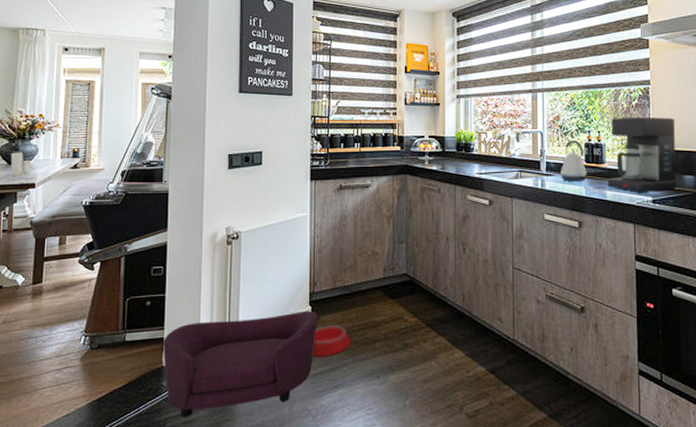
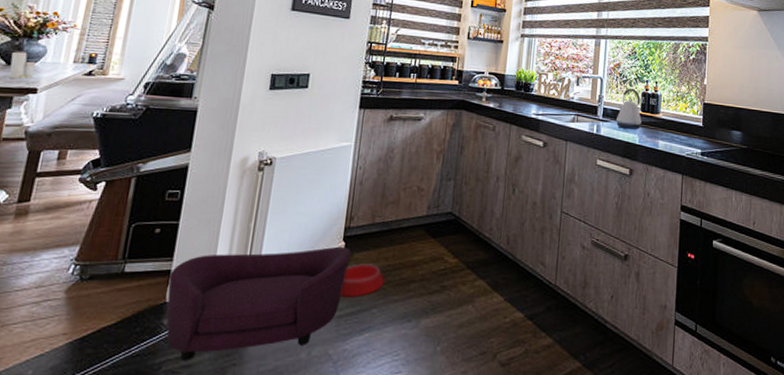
coffee maker: present [607,117,676,192] -> none [660,70,728,145]

